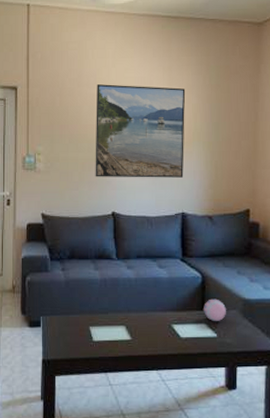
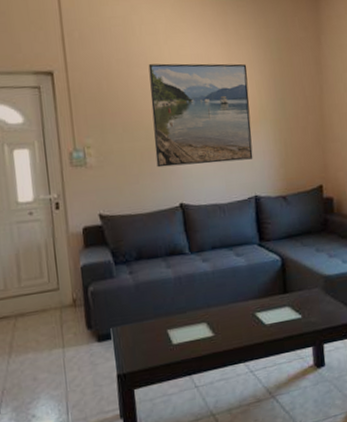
decorative egg: present [204,298,226,322] -> none [286,279,309,303]

